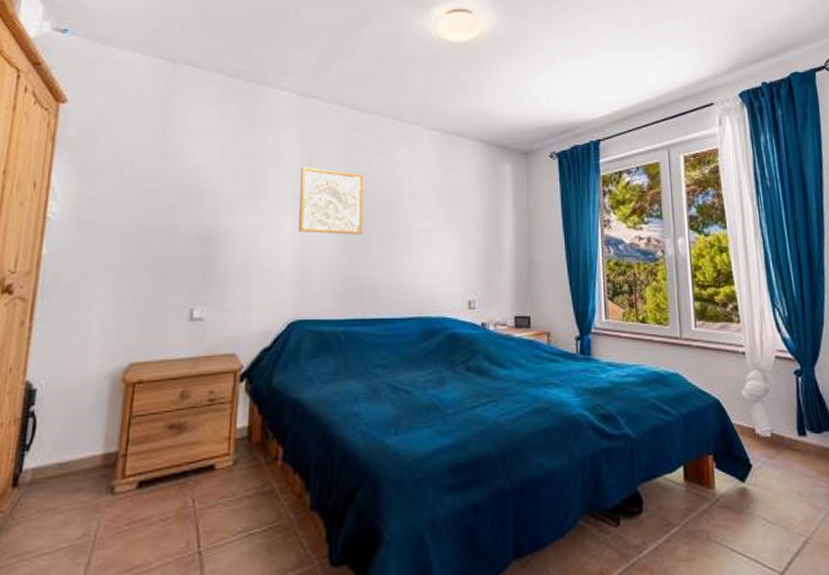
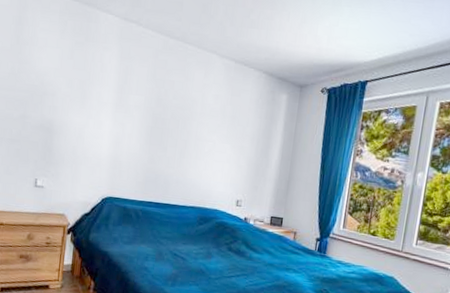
wall art: present [299,166,363,235] -> none [114,79,166,139]

